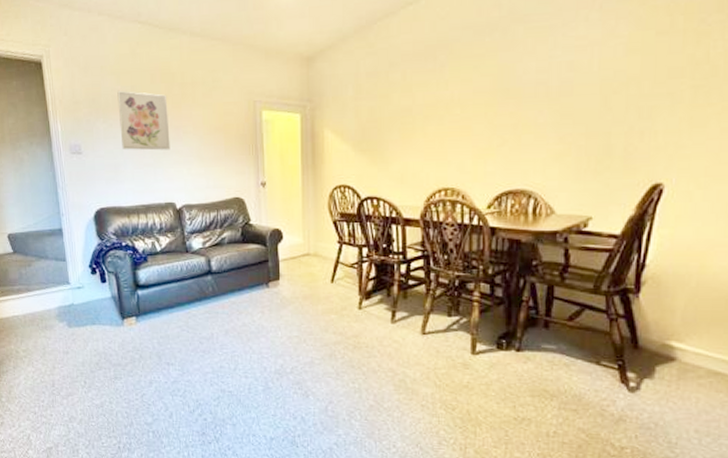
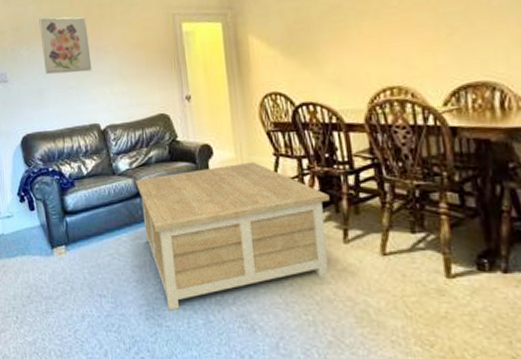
coffee table: none [208,247,383,378] -> present [136,161,330,311]

